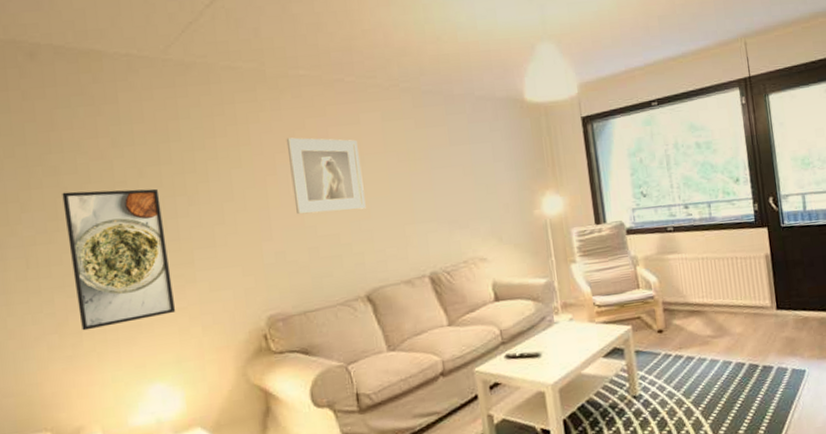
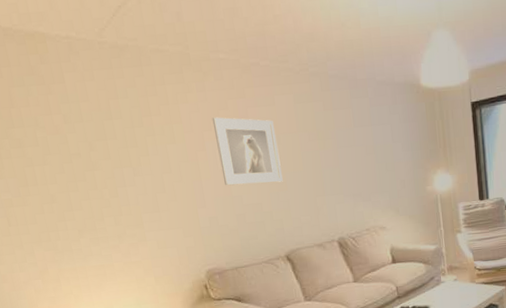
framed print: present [62,188,176,331] -> none [28,160,133,278]

